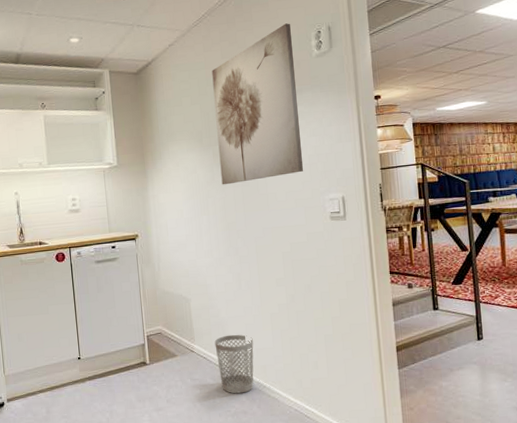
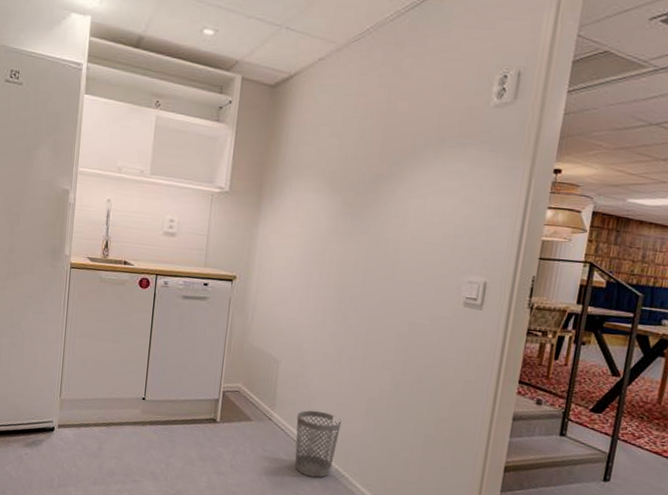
wall art: present [212,23,304,185] -> none [345,58,472,243]

